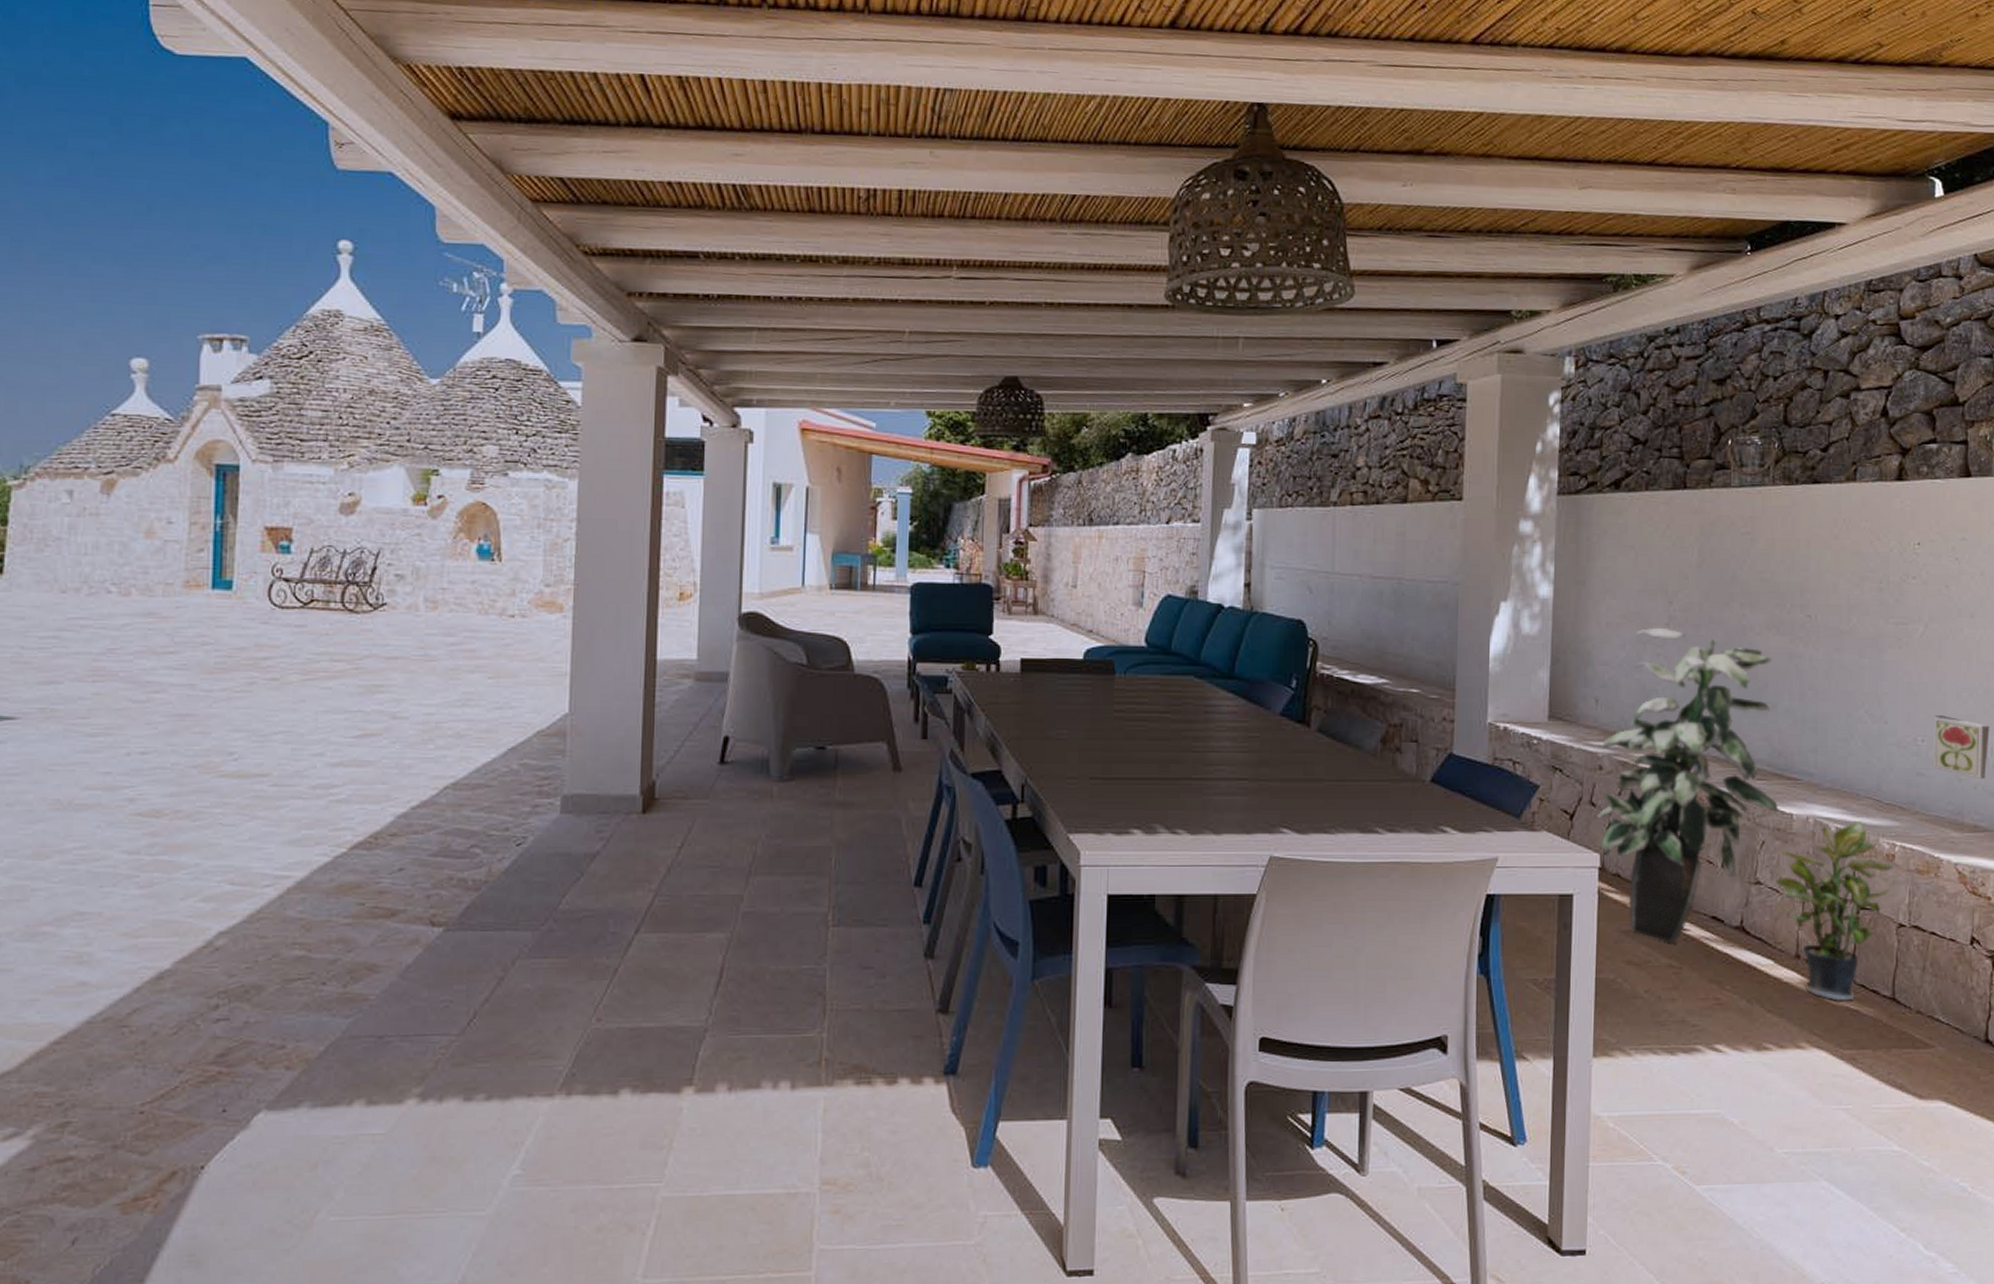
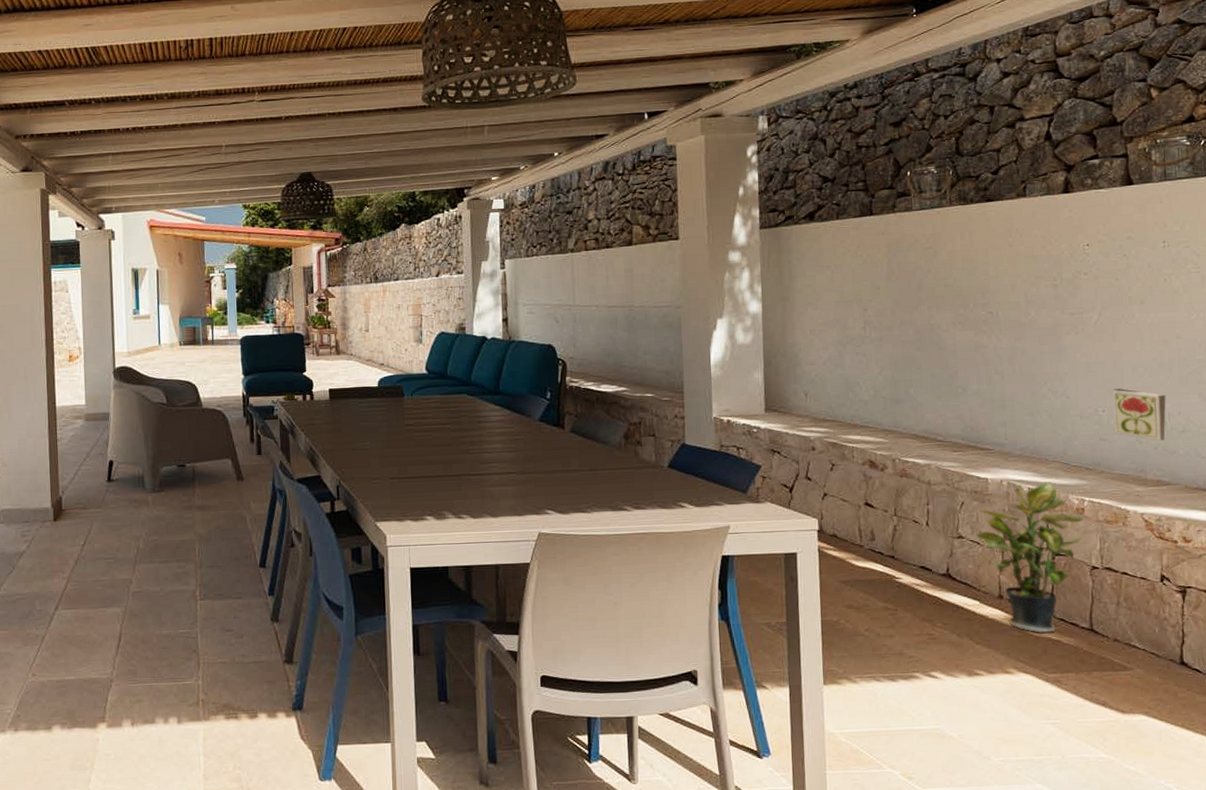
indoor plant: present [1596,627,1779,943] -> none [812,330,975,590]

